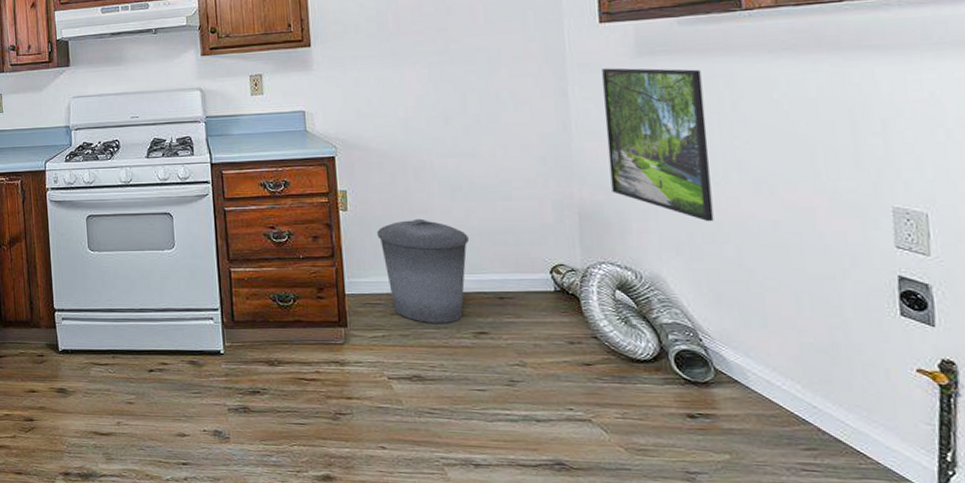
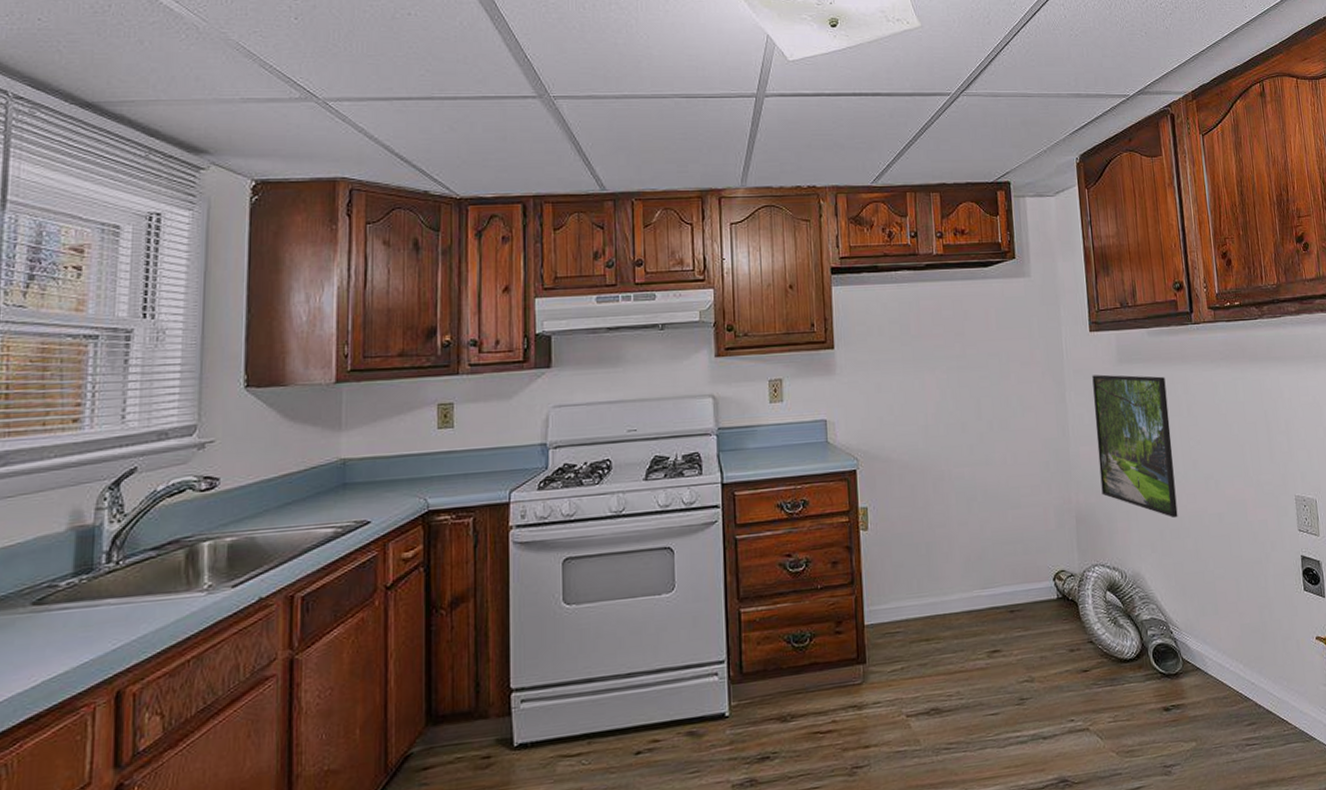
trash can: present [377,218,470,323] -> none [897,533,984,648]

